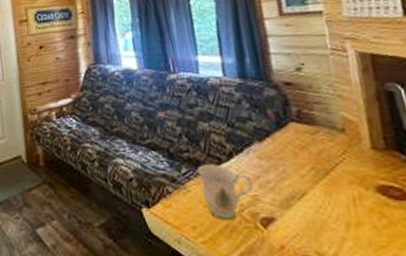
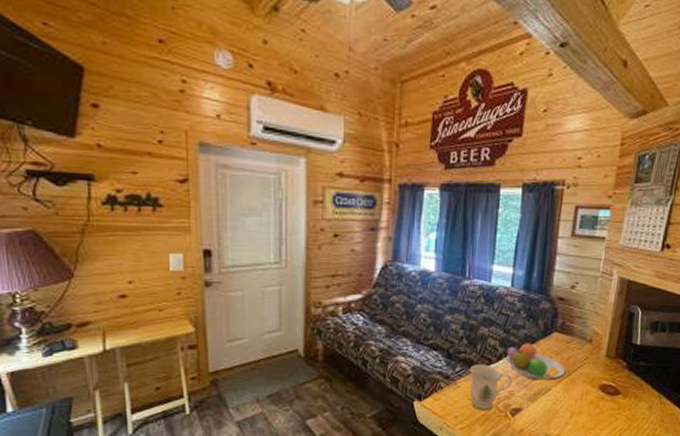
fruit bowl: none [235,137,321,181] -> present [506,343,566,379]

